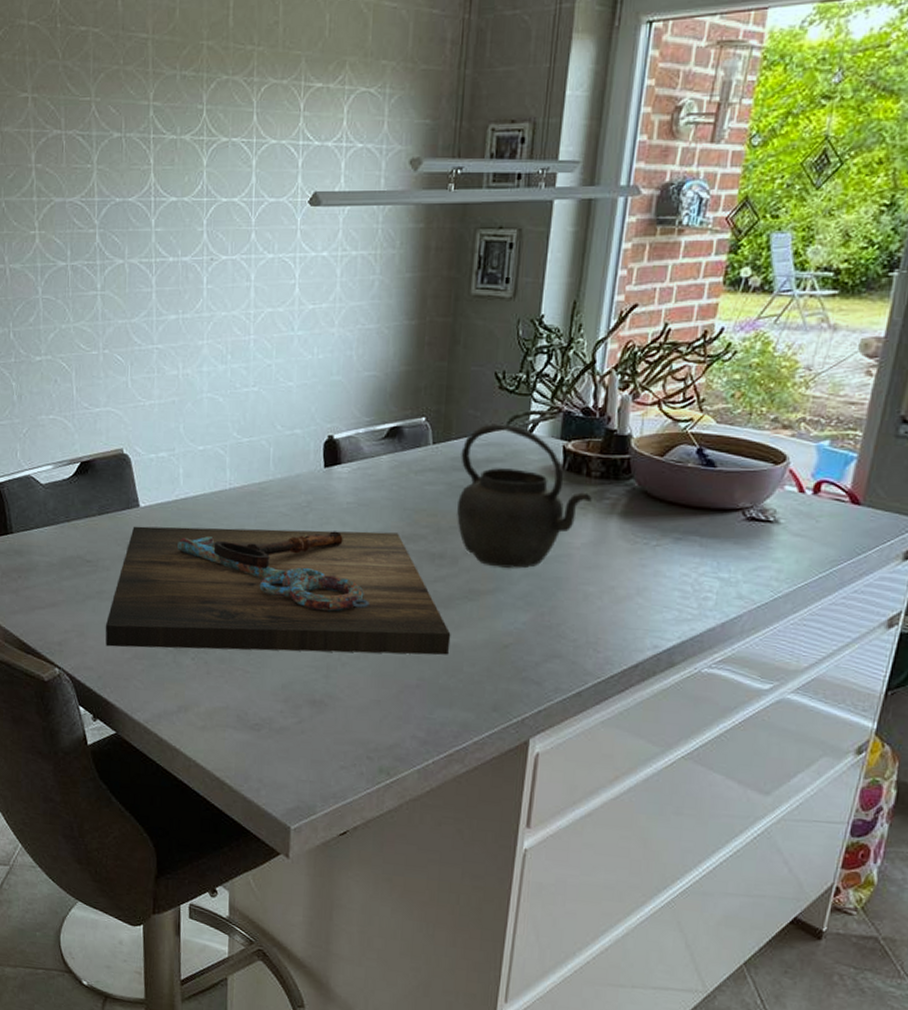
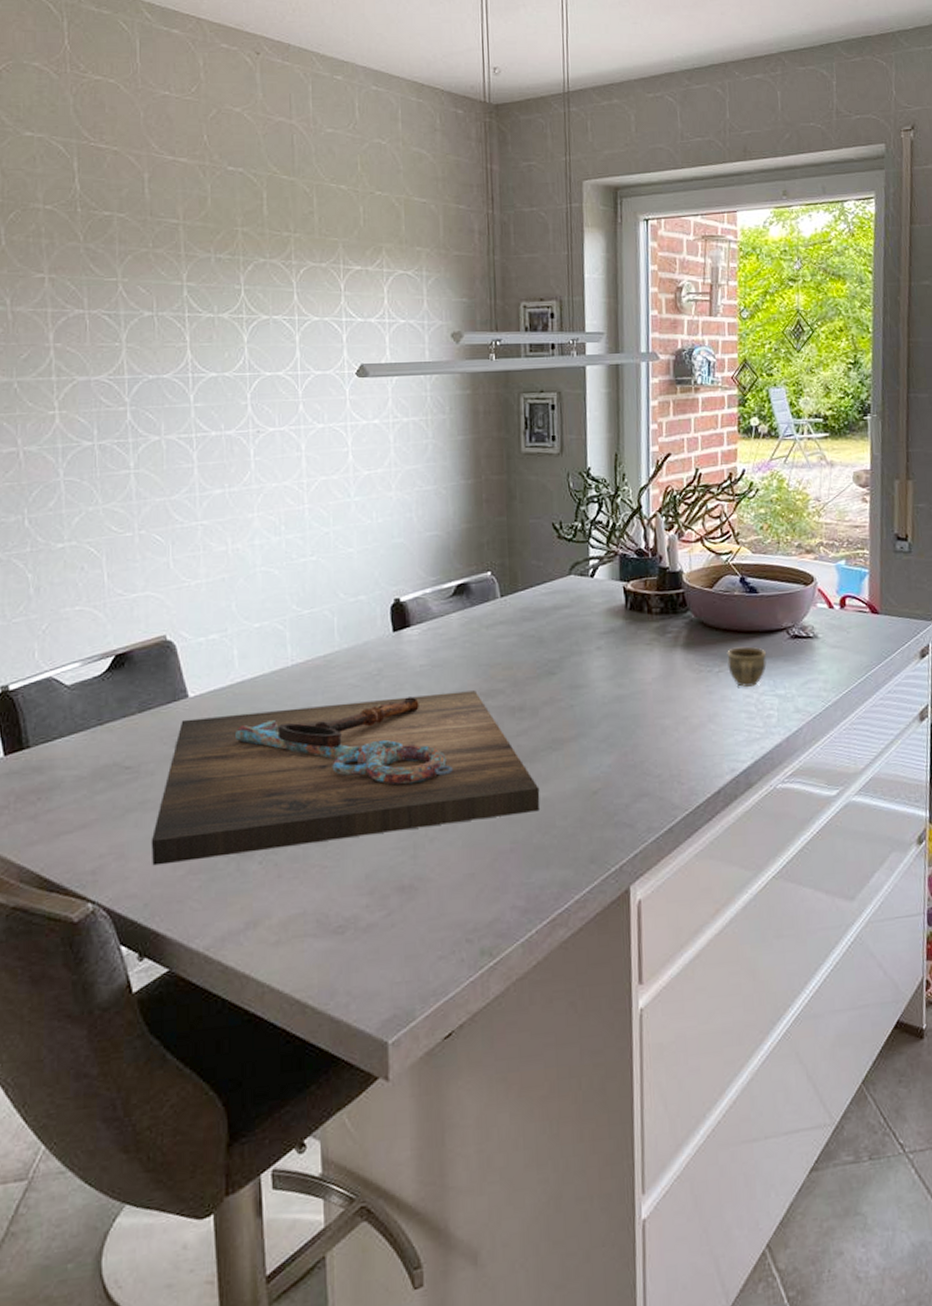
kettle: present [457,424,592,568] -> none [529,571,656,713]
cup: none [667,522,715,565] -> present [727,646,767,687]

